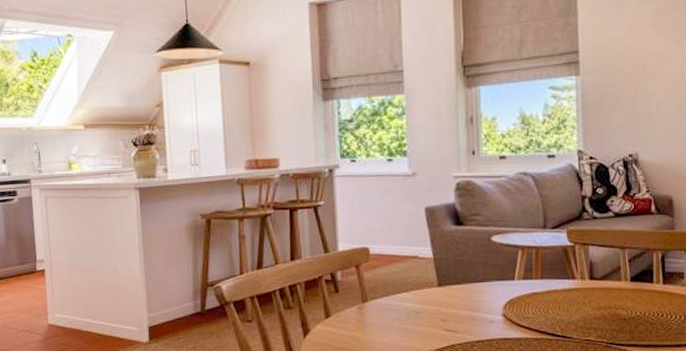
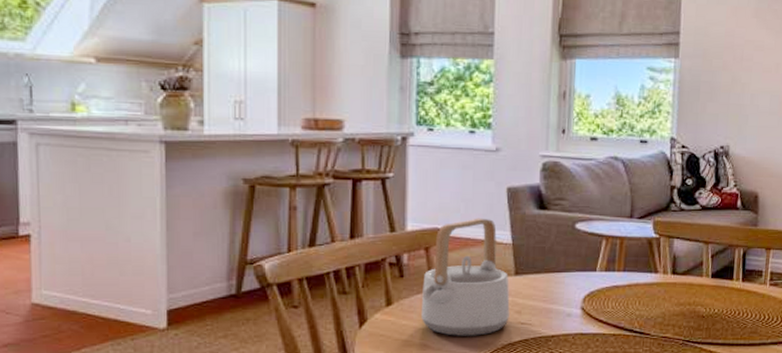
teapot: none [356,236,436,344] -> present [420,218,510,336]

